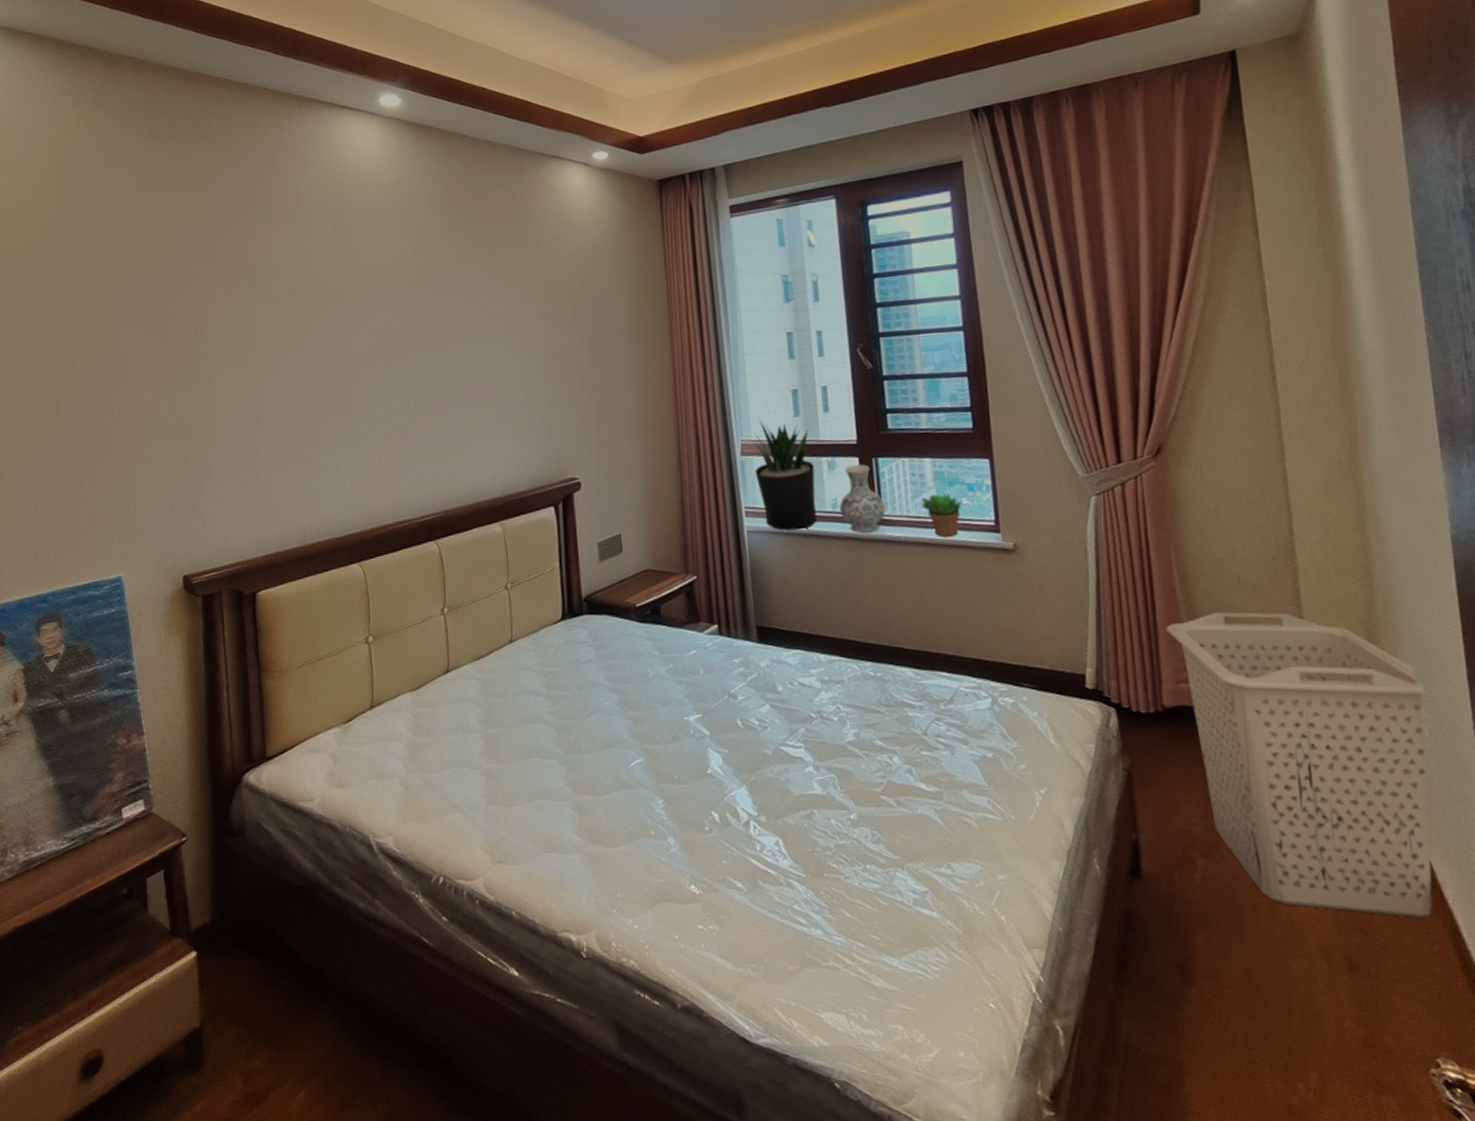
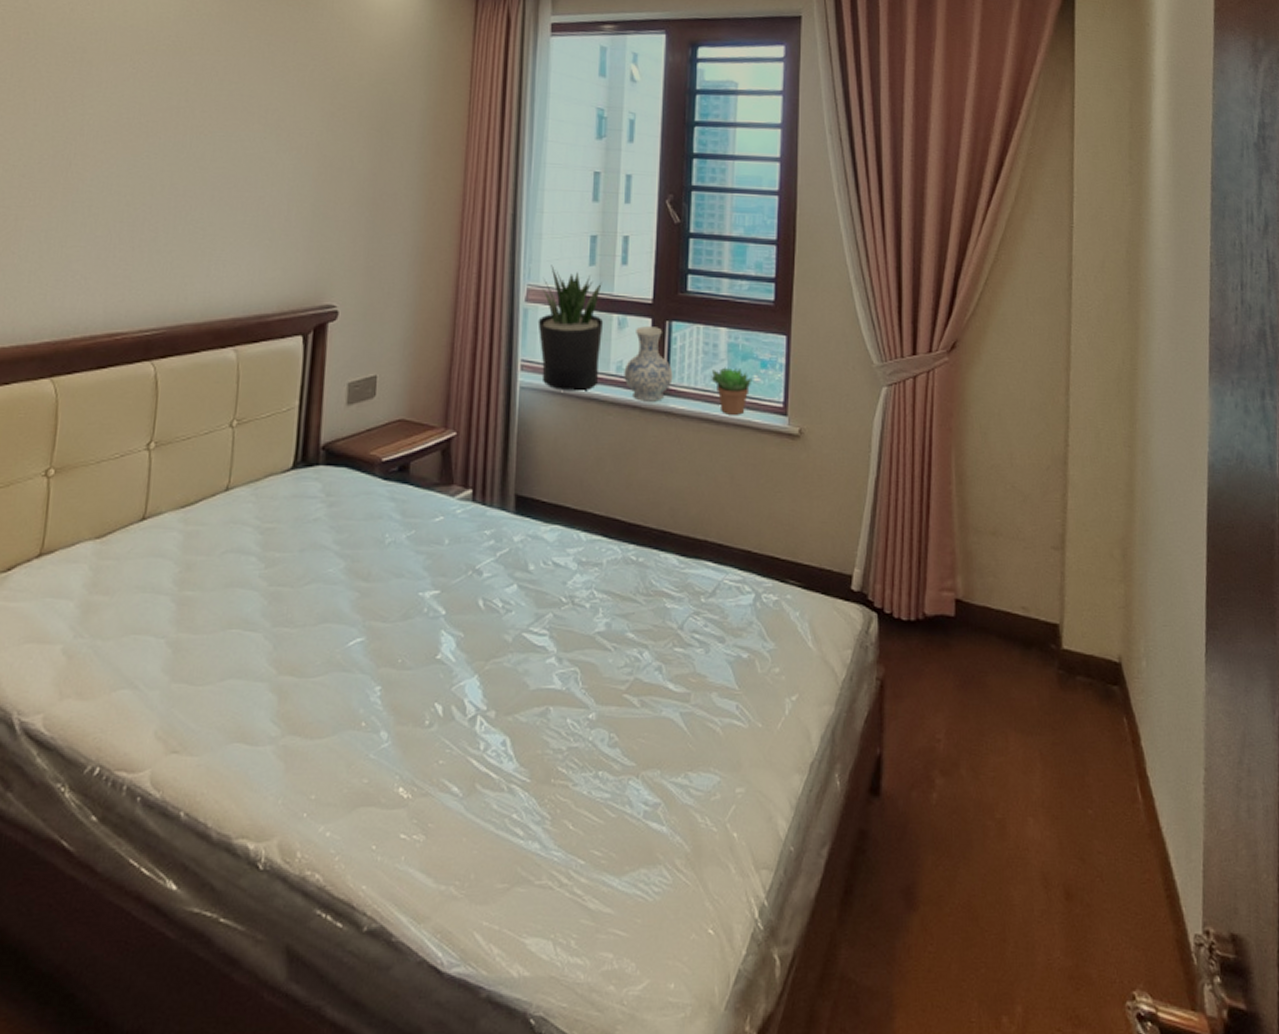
laundry basket: present [1166,611,1433,918] -> none [937,519,1170,846]

